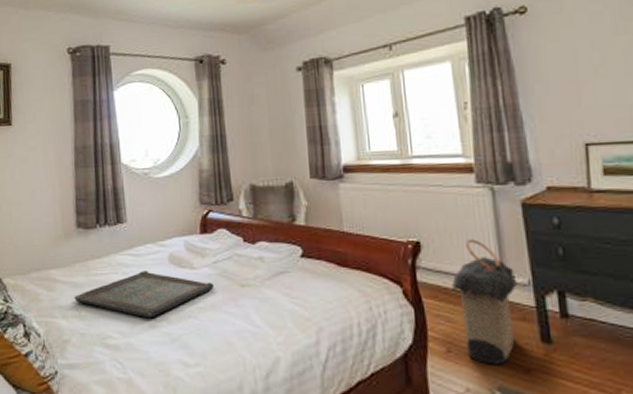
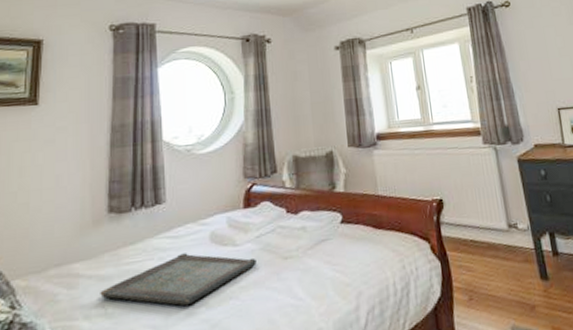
laundry hamper: present [450,239,518,365] -> none [469,193,521,307]

